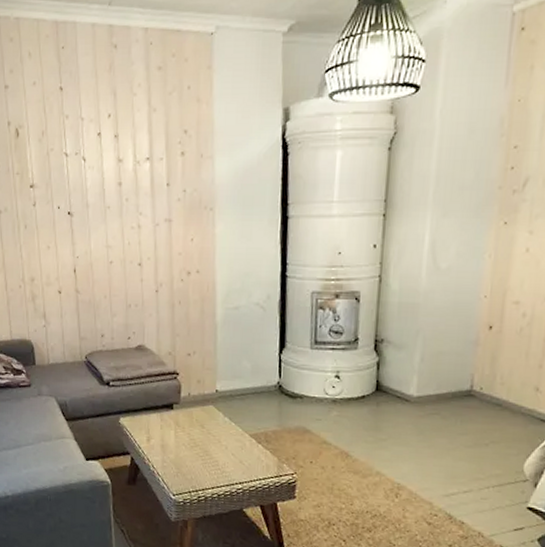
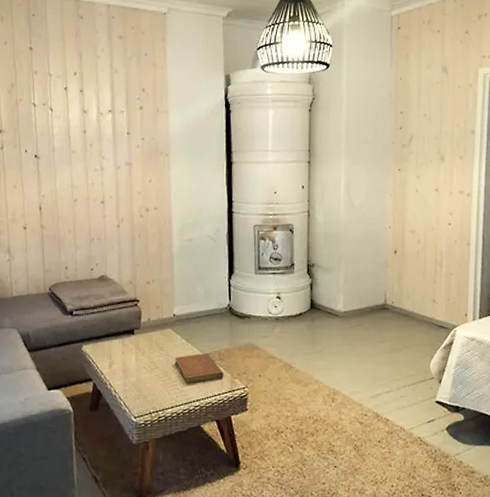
notebook: none [216,433,270,465] -> present [174,352,224,384]

